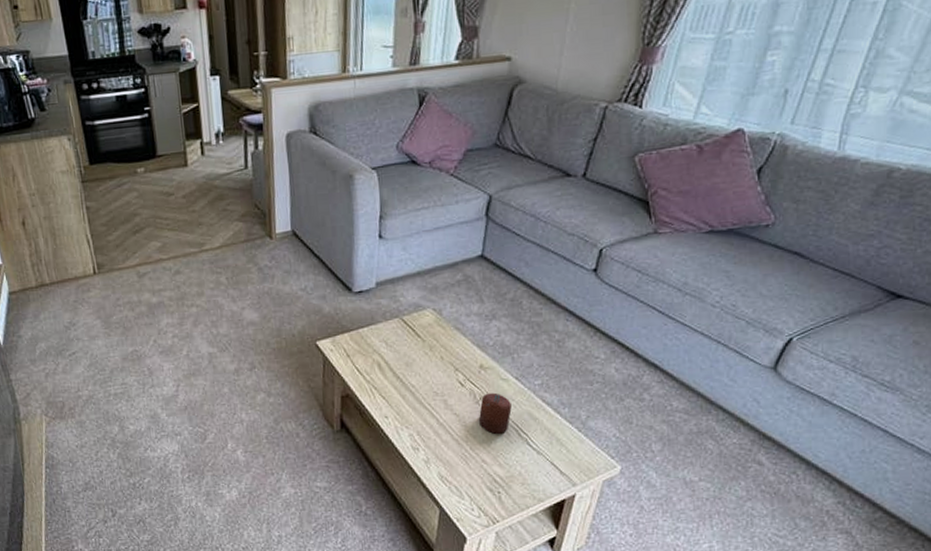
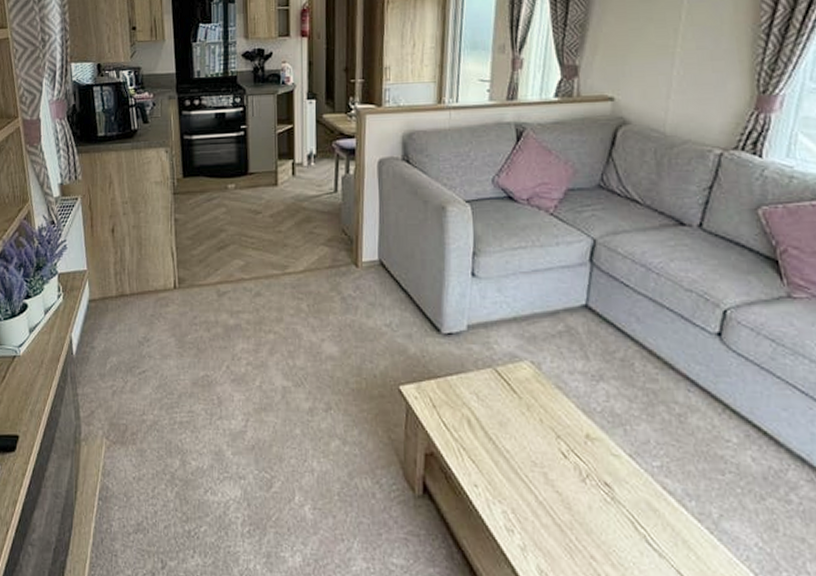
candle: present [478,392,512,434] -> none [585,470,626,524]

